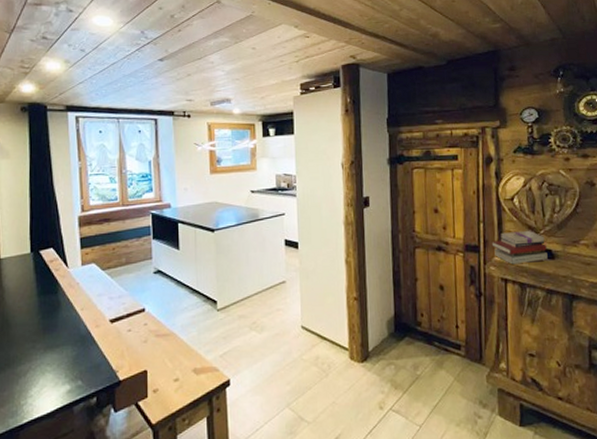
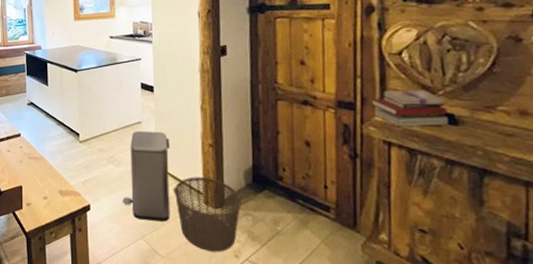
pedal bin: none [266,289,316,387] -> present [122,130,170,222]
basket: none [318,332,386,408] -> present [172,176,243,253]

